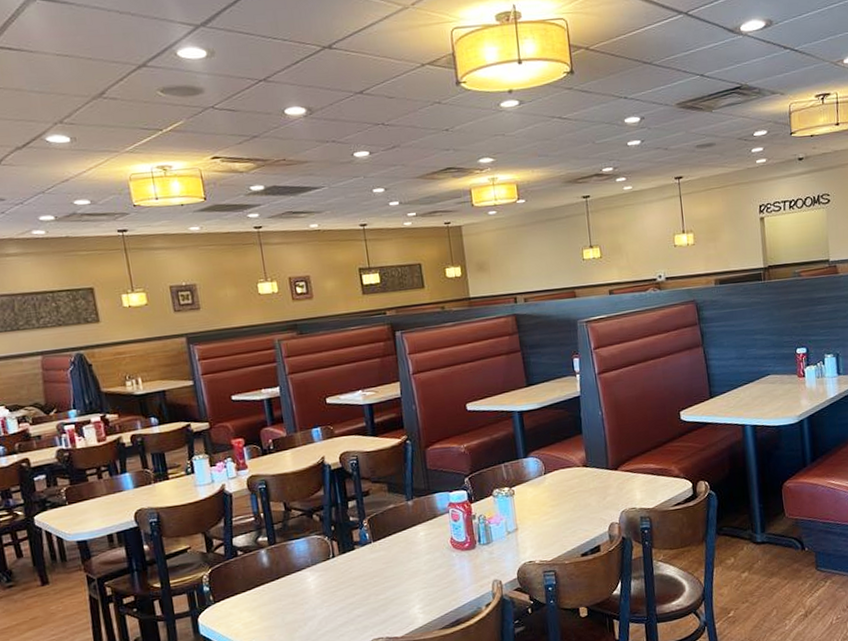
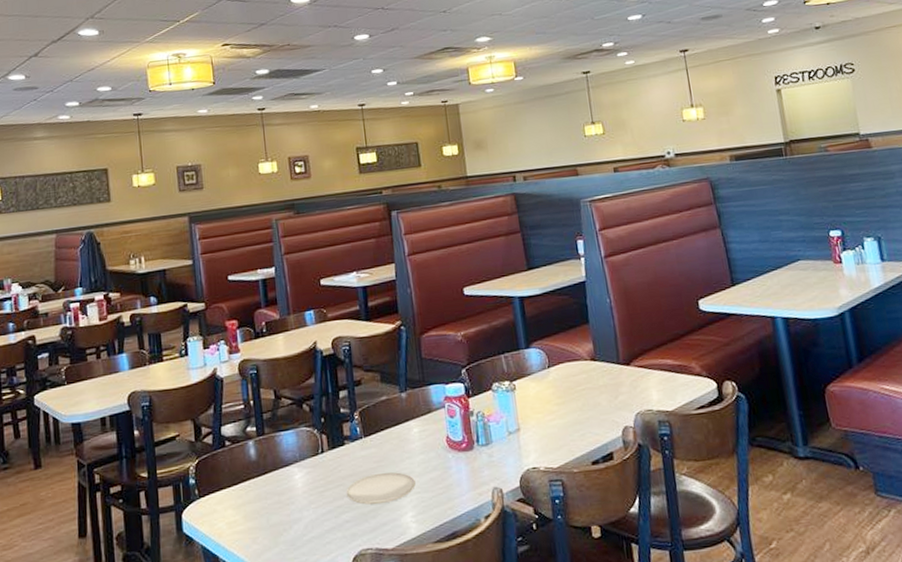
plate: none [357,571,422,601] -> present [346,472,416,505]

